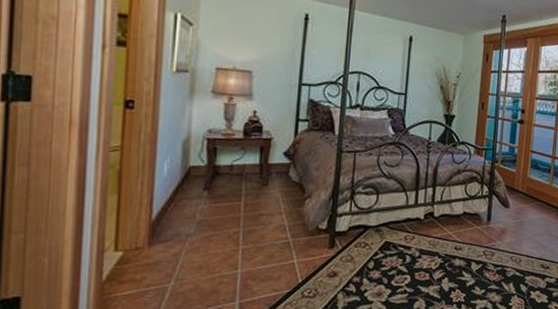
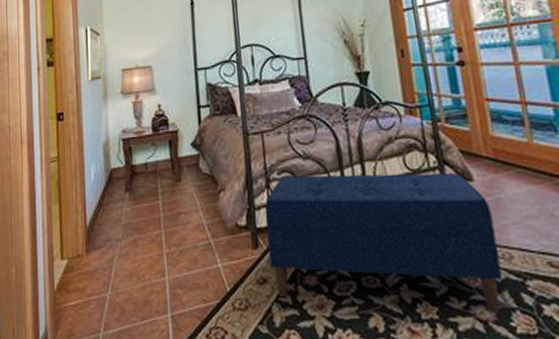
bench: none [342,191,516,297] -> present [264,172,502,313]

